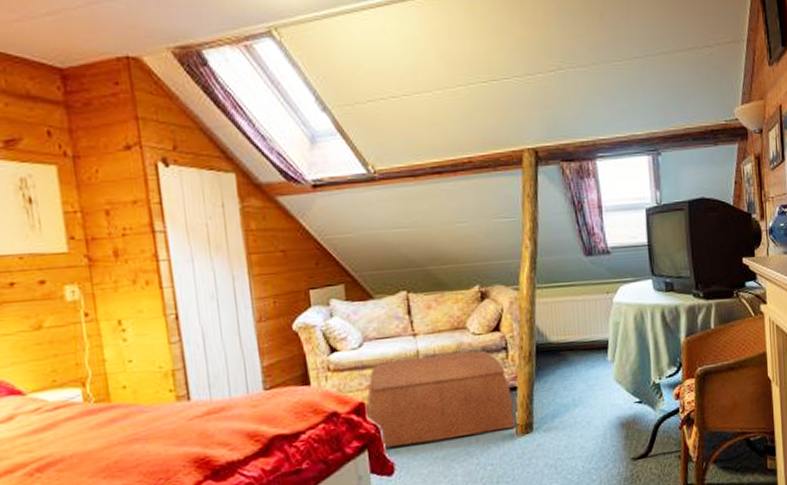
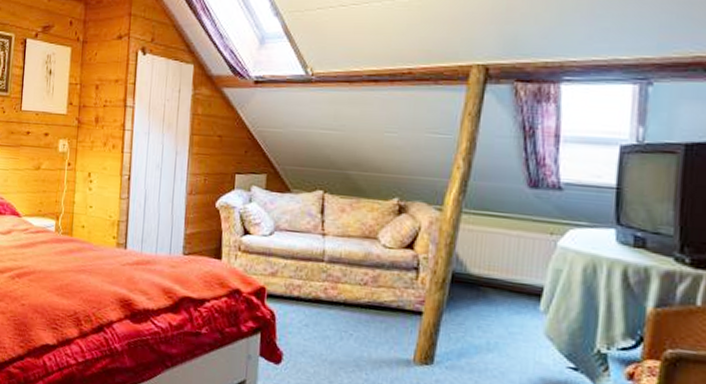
ottoman: present [366,350,515,449] -> none [266,254,416,354]

